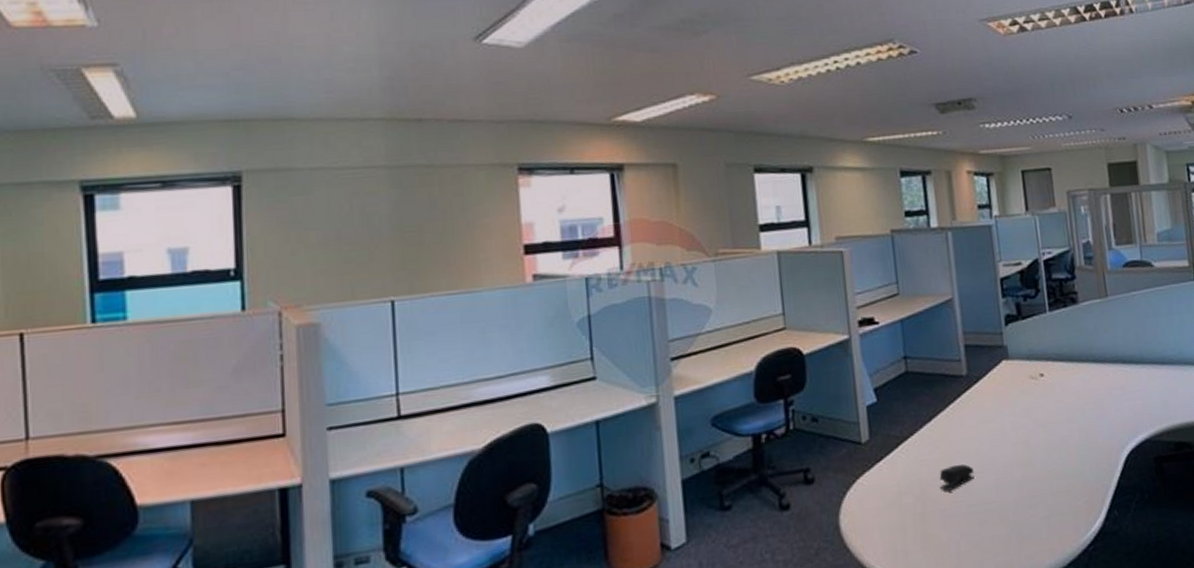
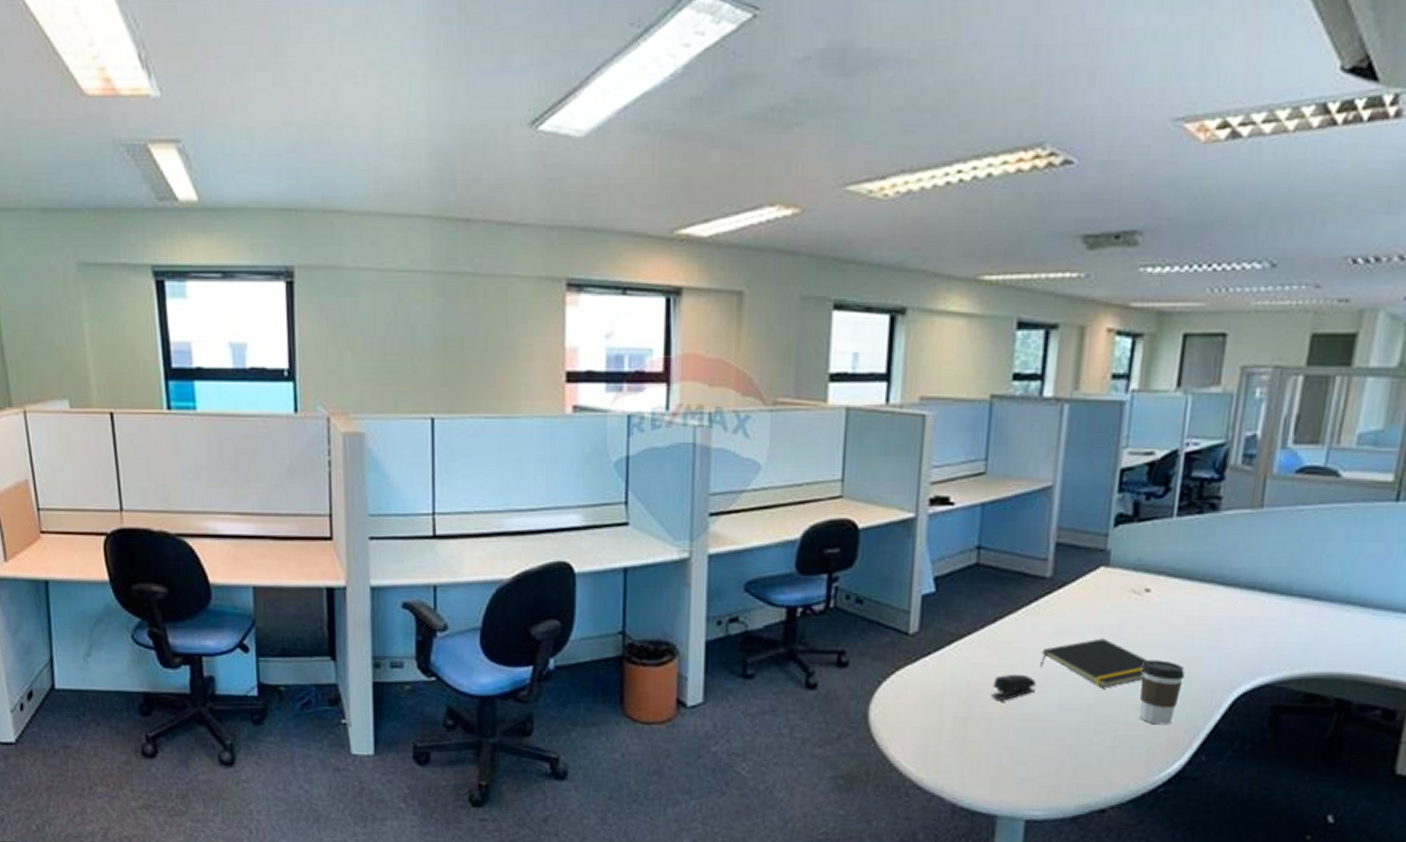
notepad: none [972,421,1056,465] -> present [1040,638,1148,689]
coffee cup: none [1052,432,1086,490] -> present [1139,660,1186,725]

